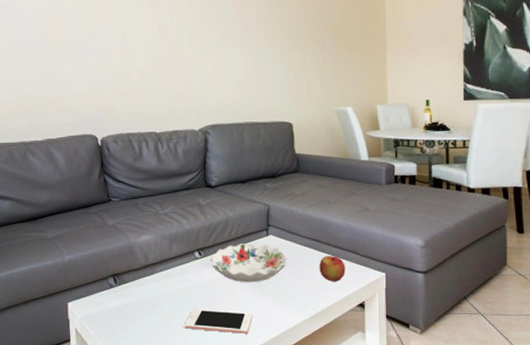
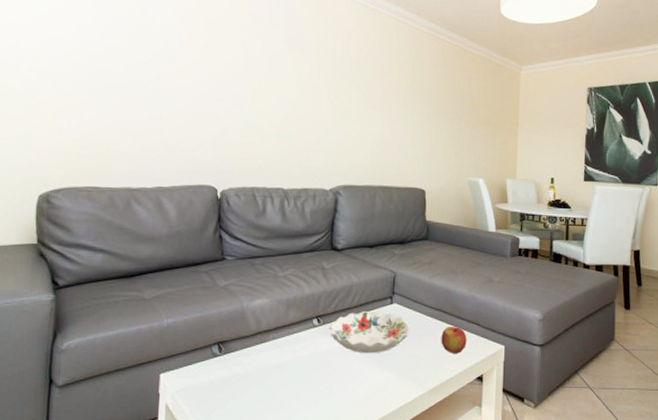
cell phone: present [184,309,253,334] -> none [294,382,370,409]

